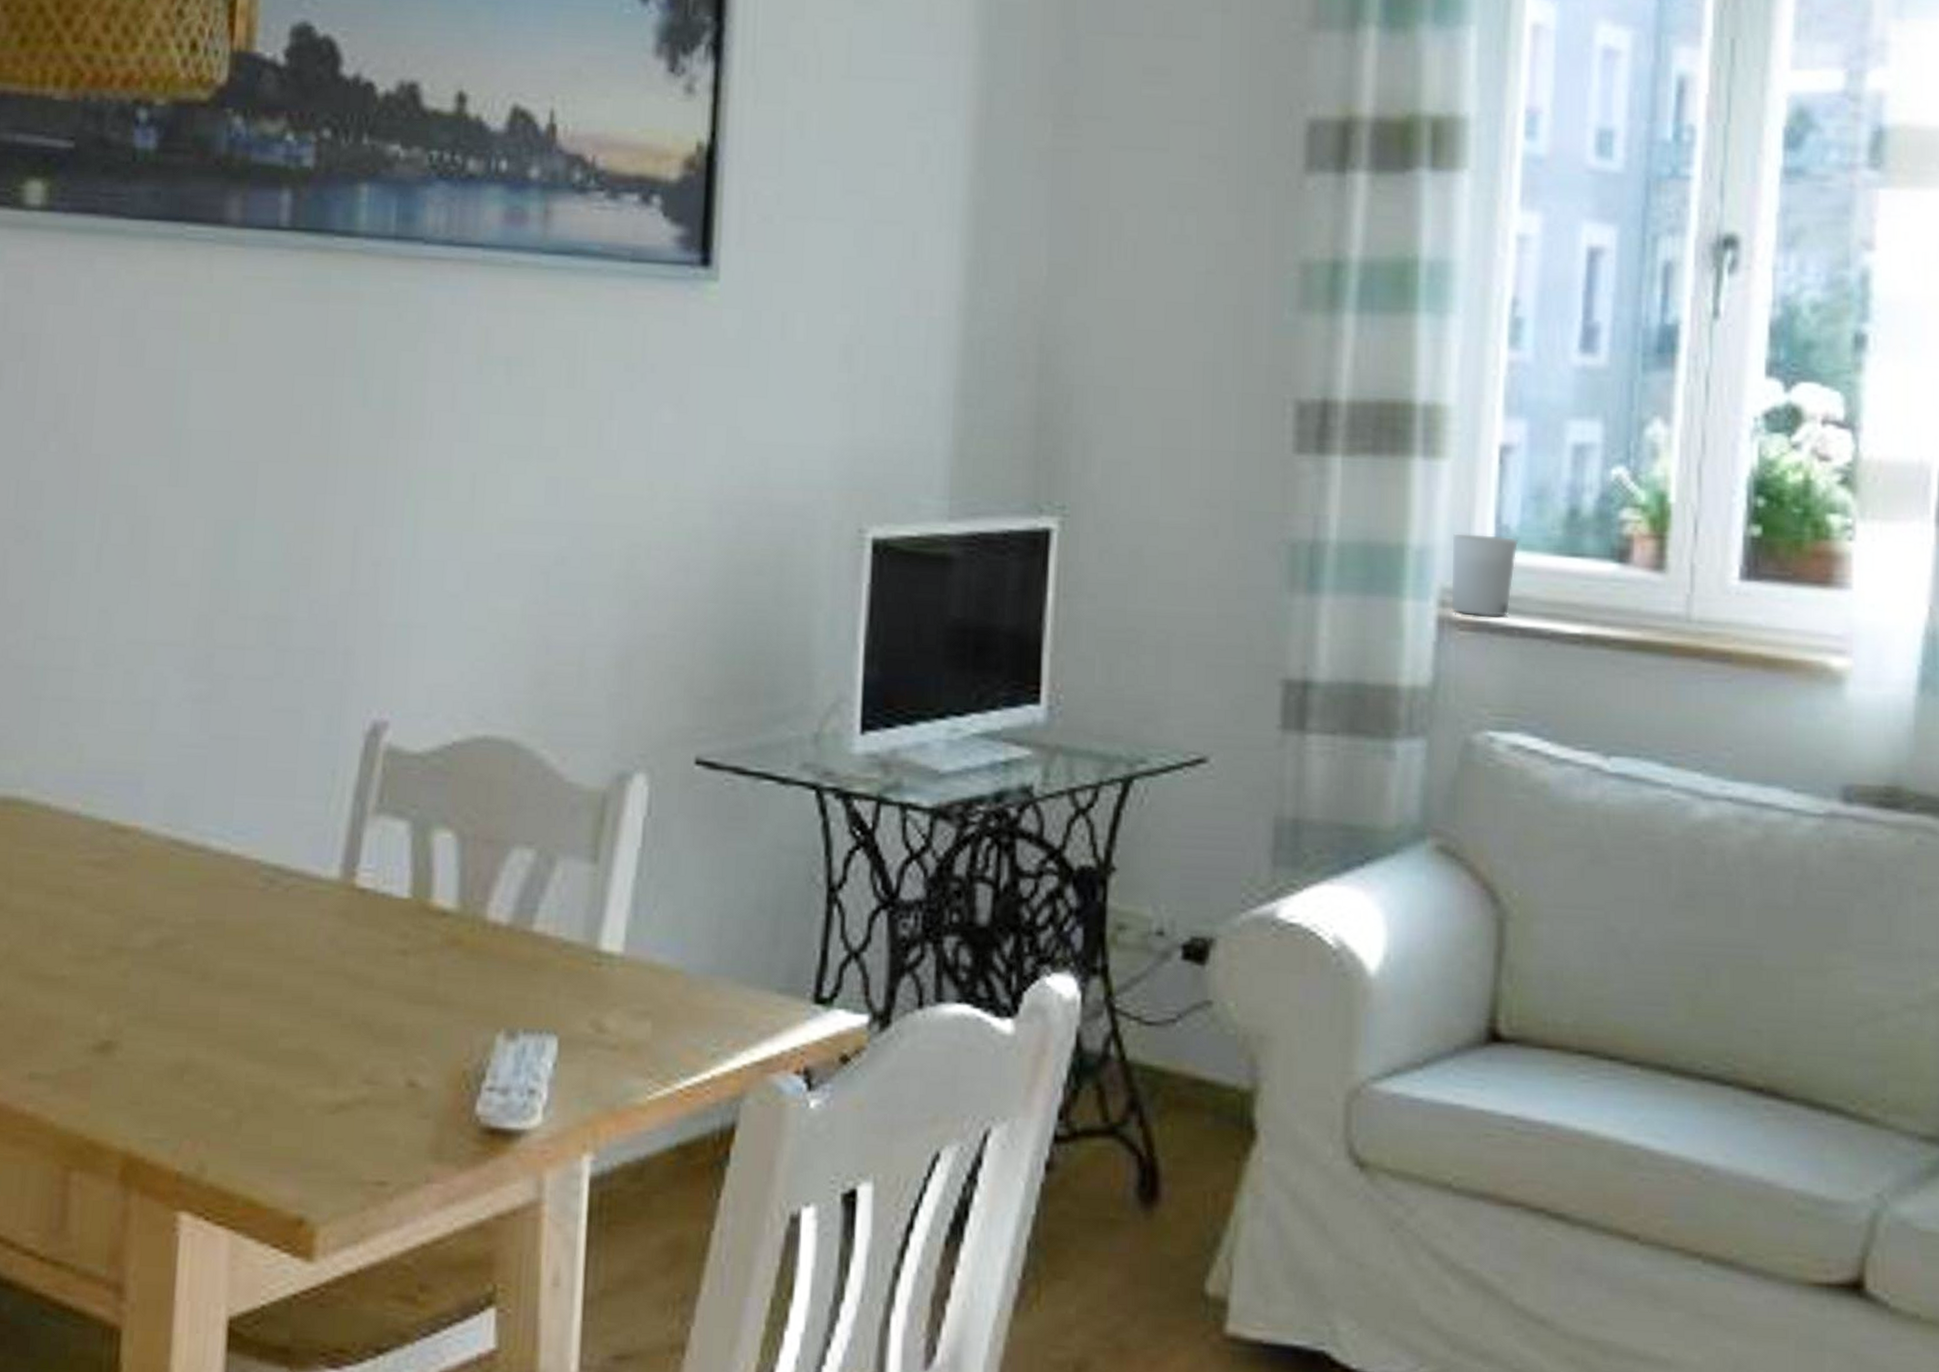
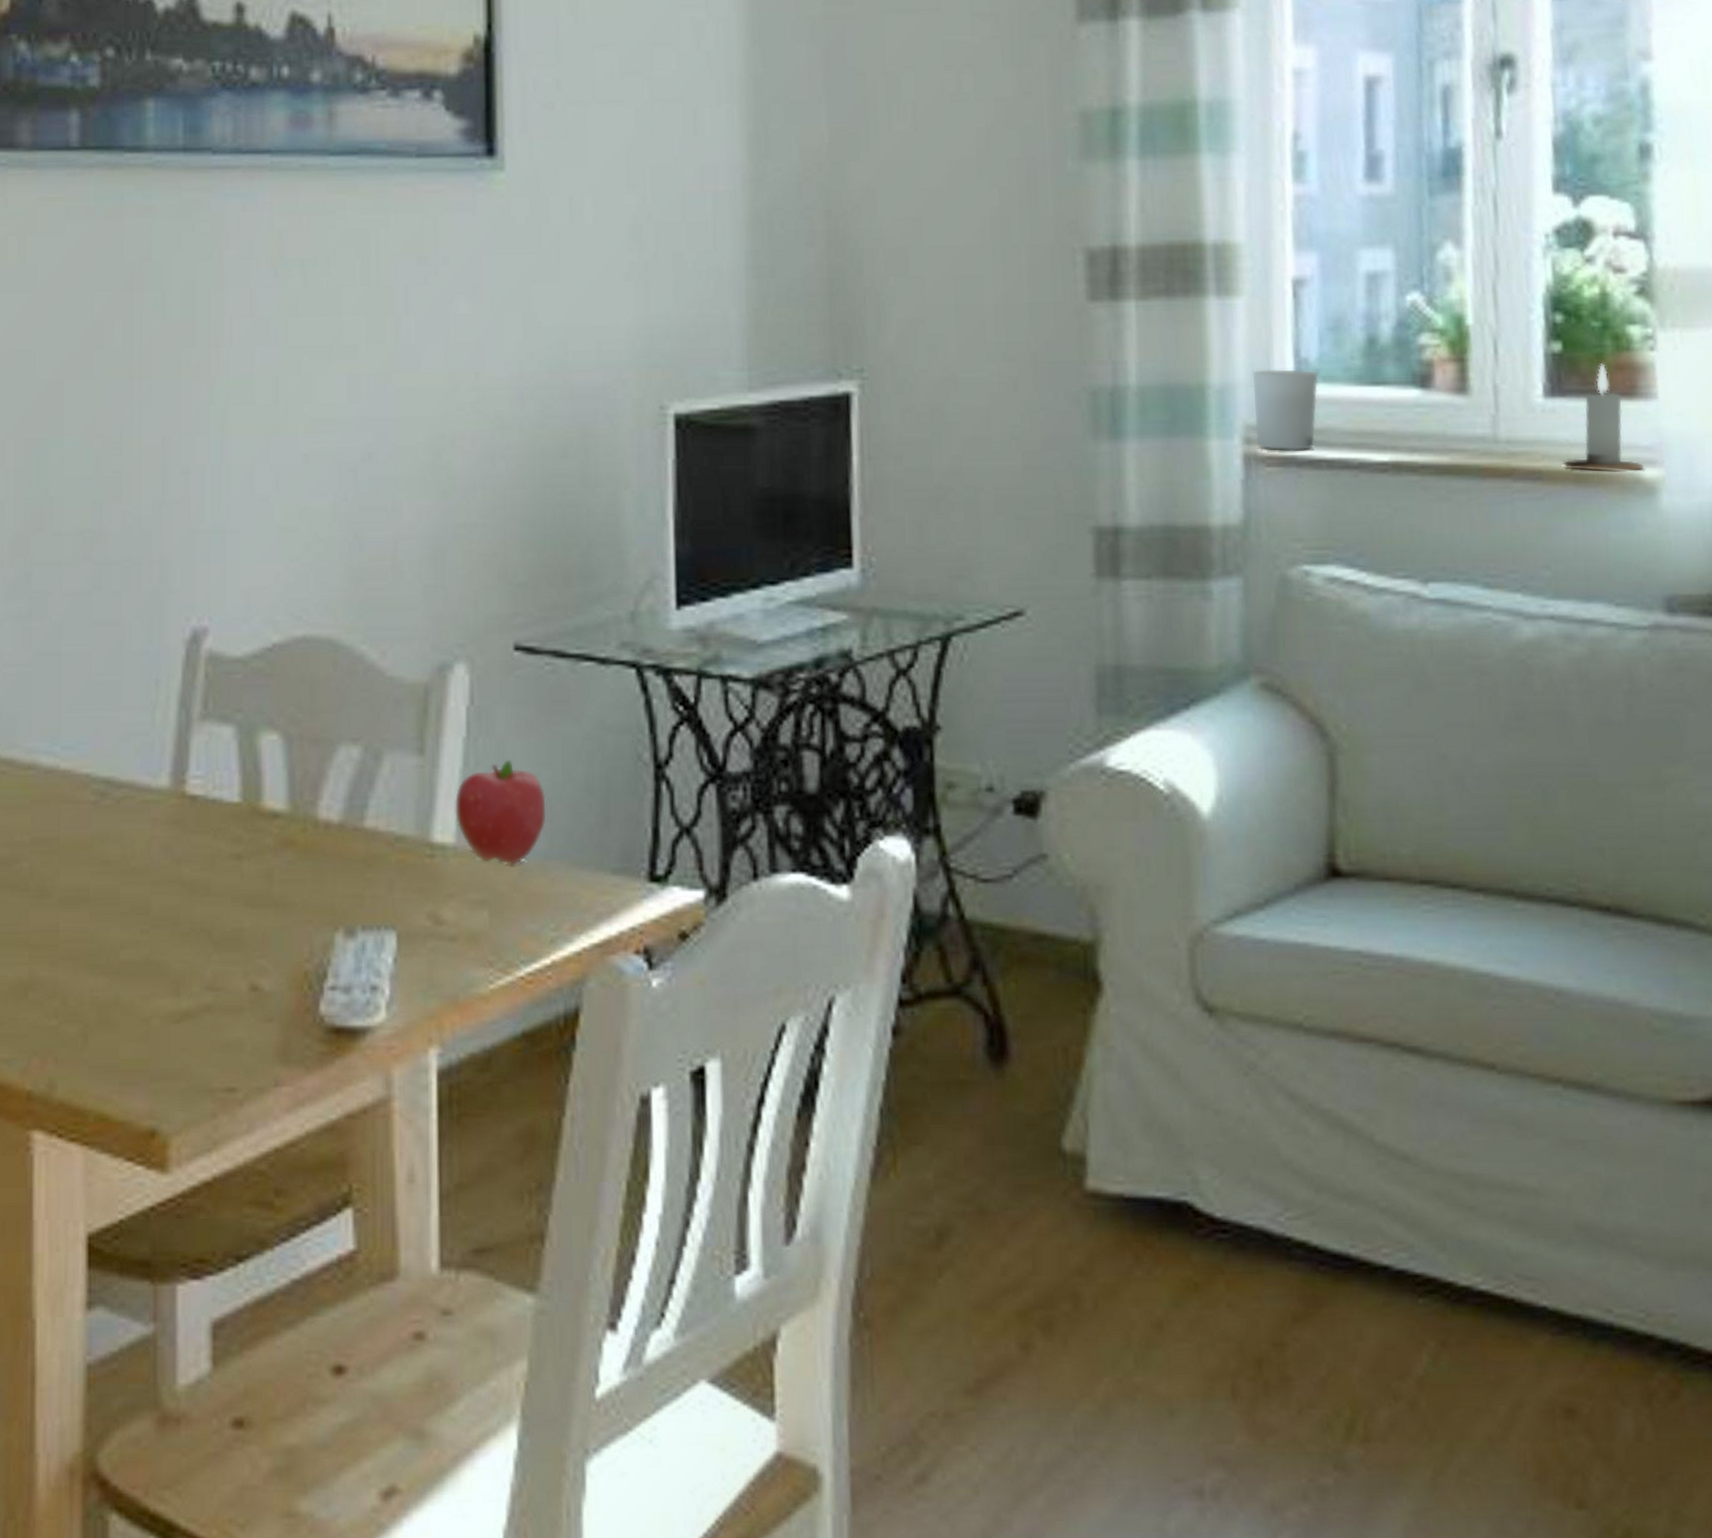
fruit: none [625,872,717,977] -> present [455,759,546,864]
candle: none [1753,550,1833,659] -> present [1563,364,1644,472]

